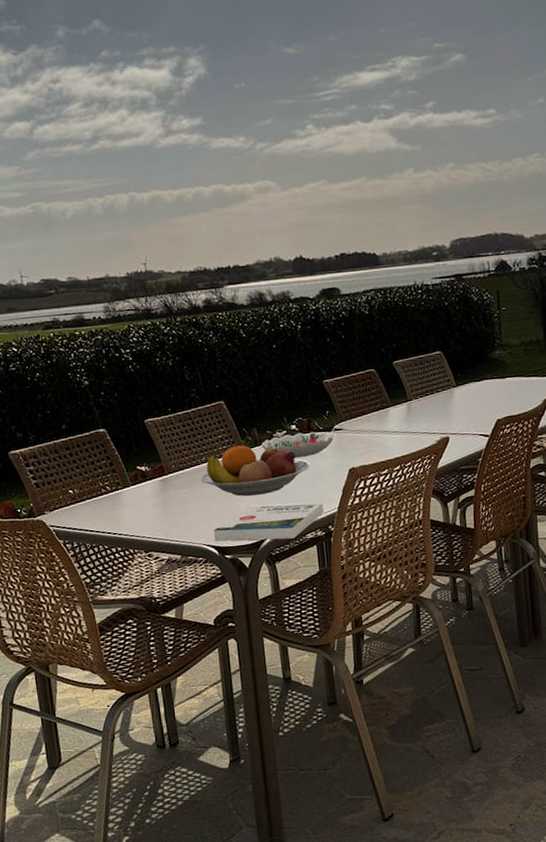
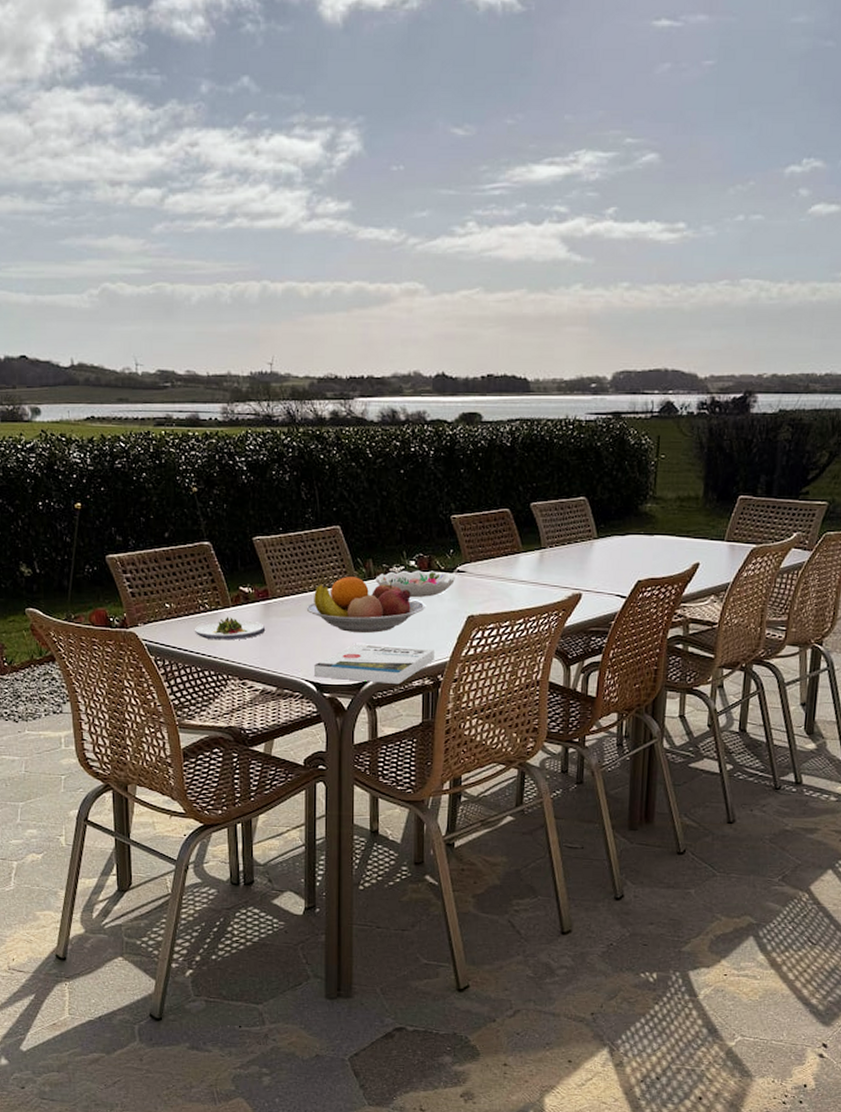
salad plate: none [98,494,165,519] -> present [194,616,266,640]

